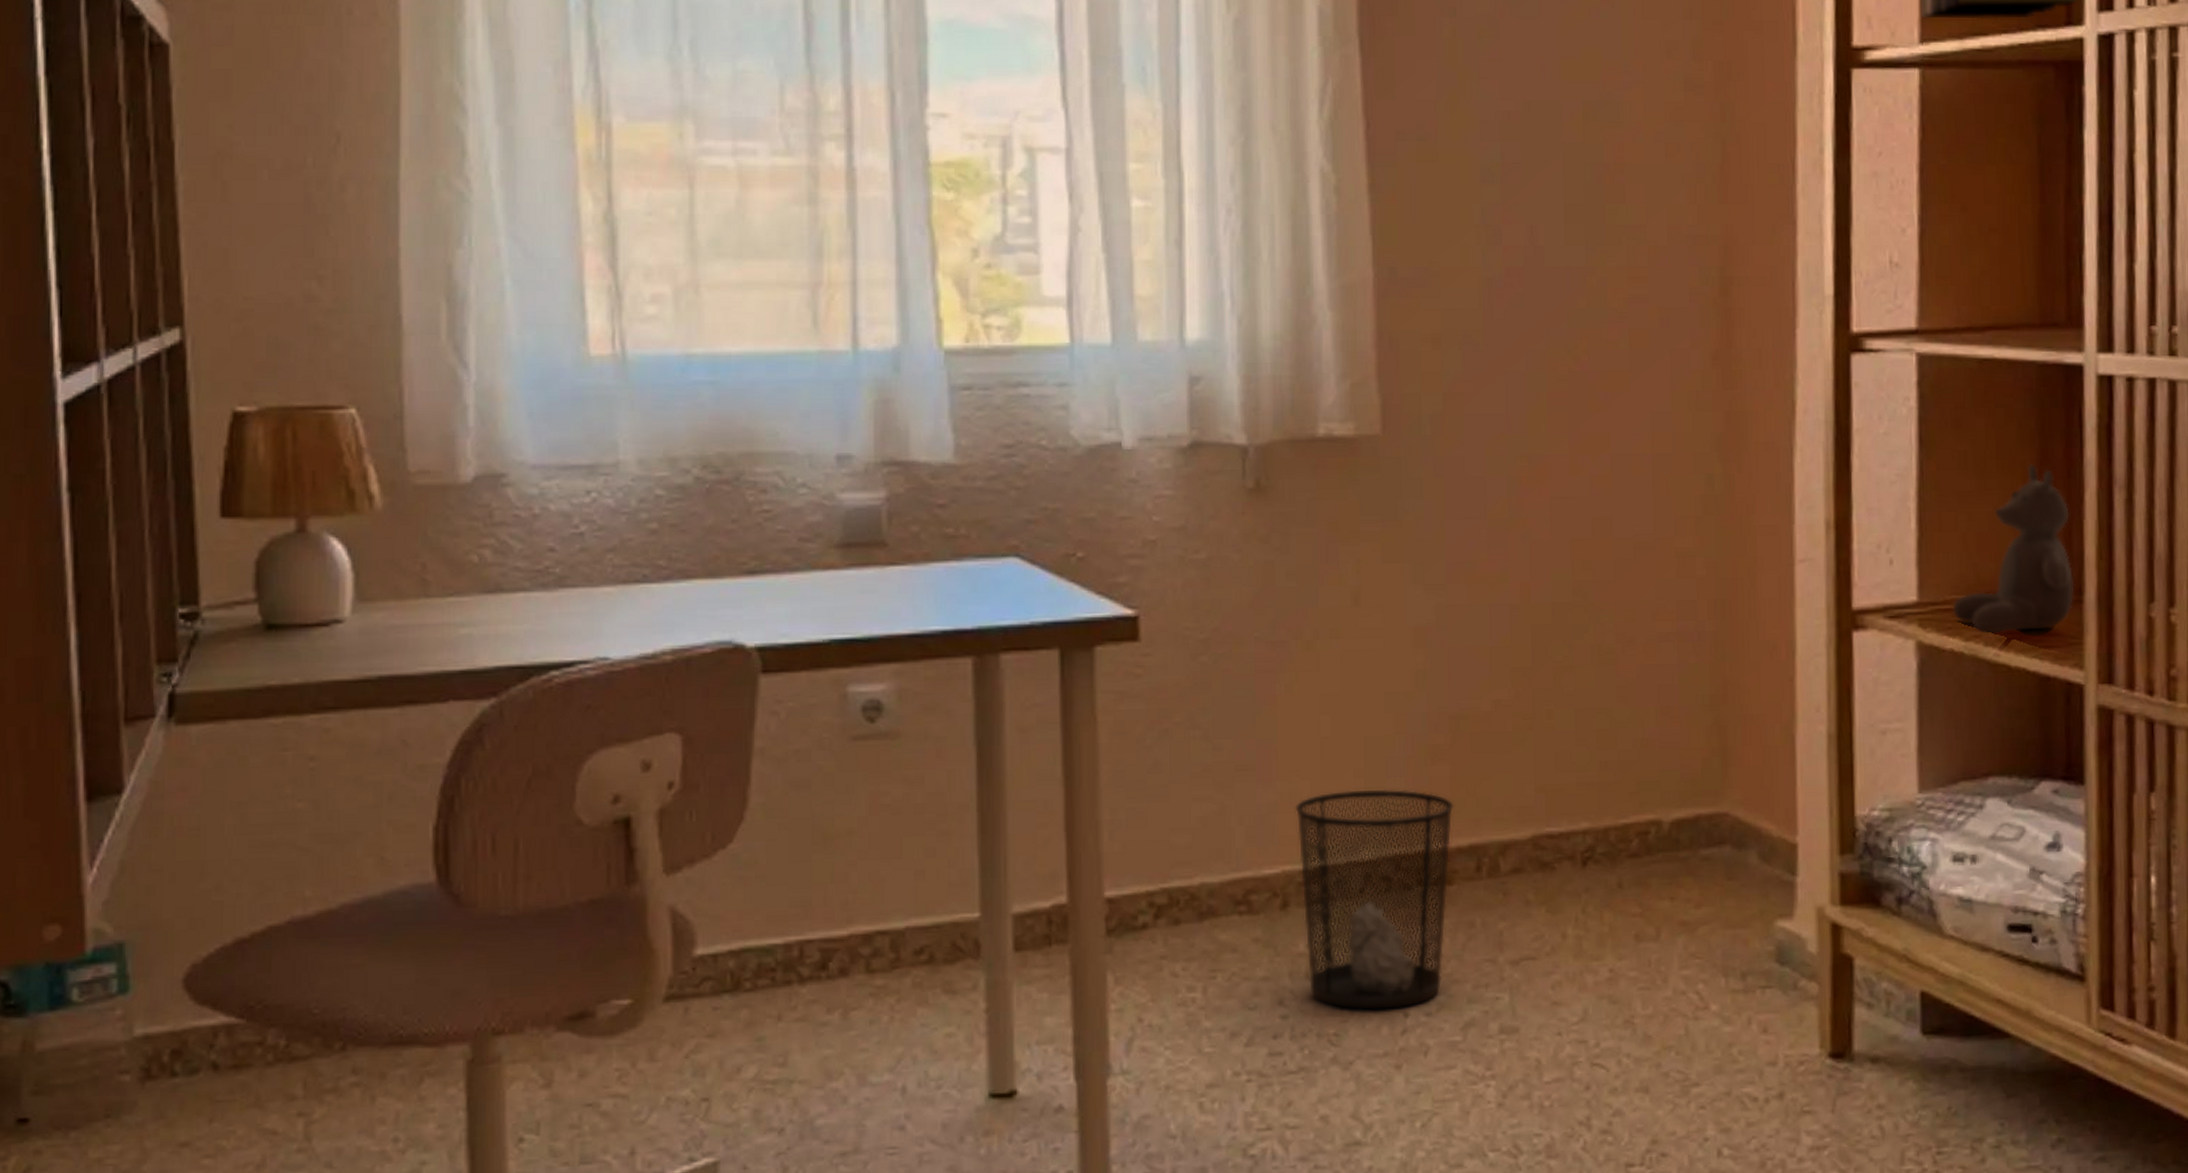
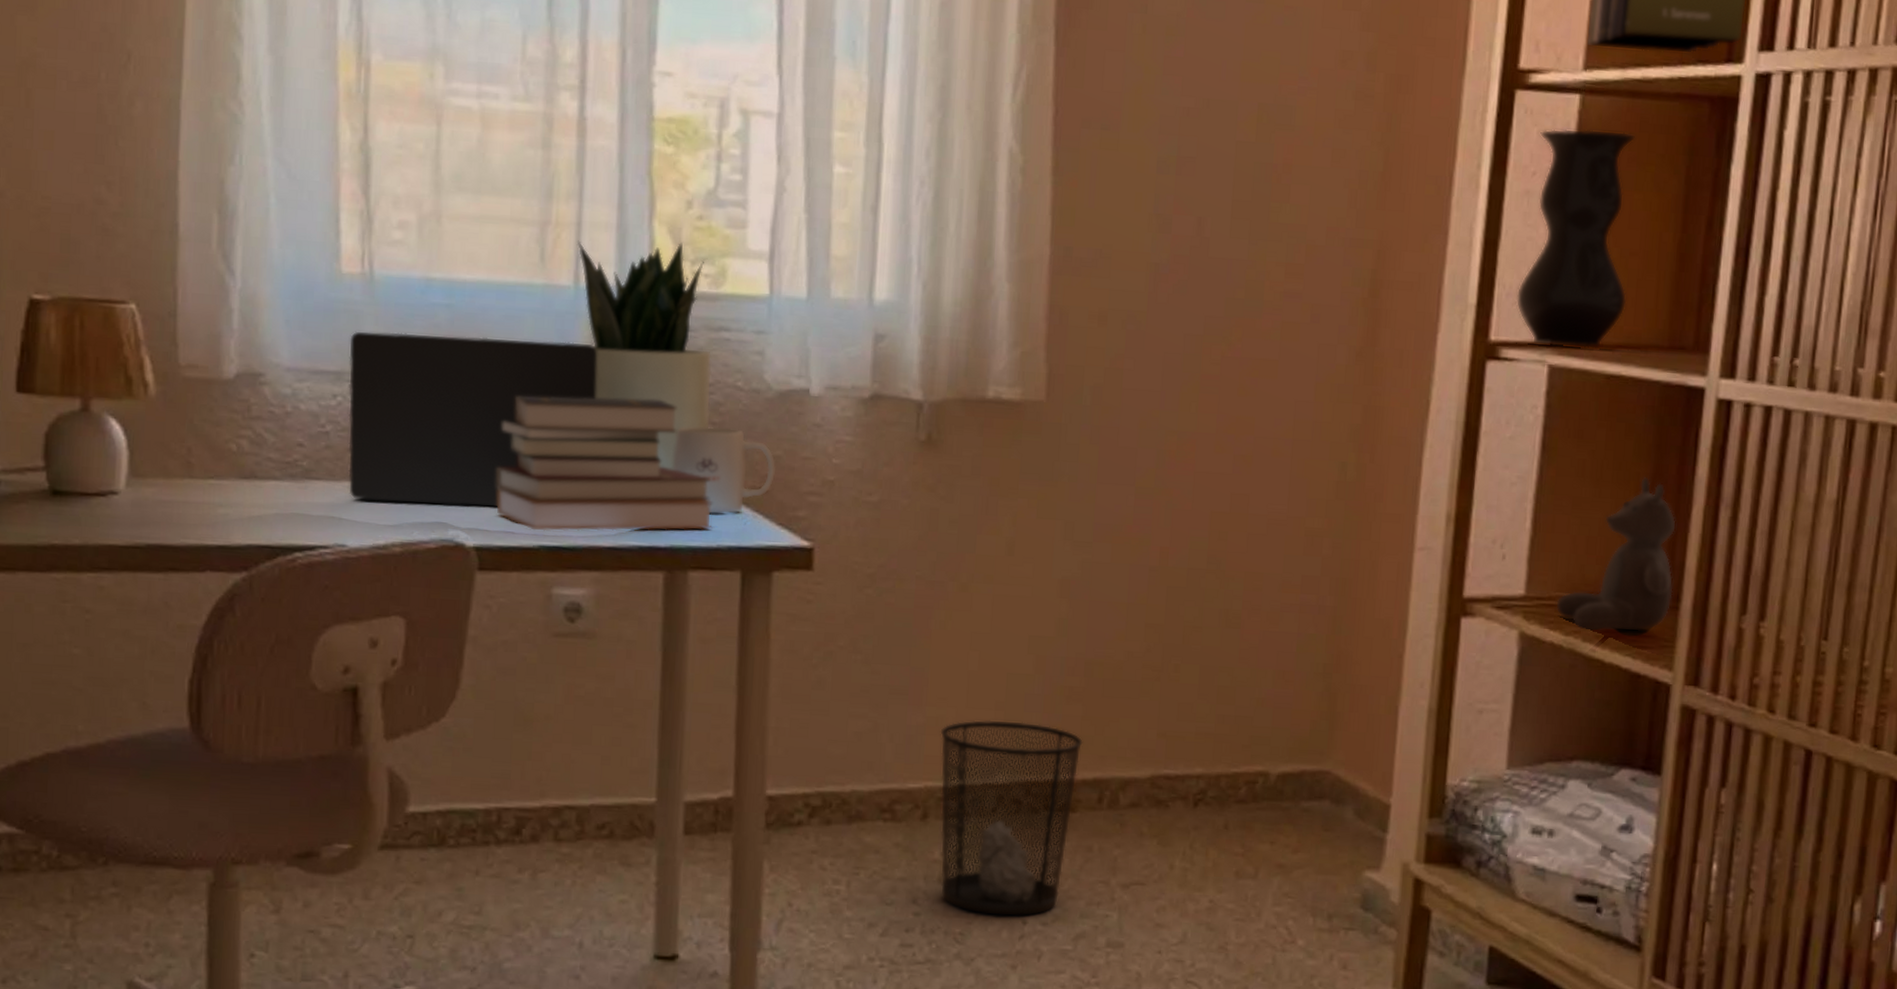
laptop: none [603,412,884,606] -> present [348,331,598,507]
books: none [777,468,1024,623] -> present [495,395,713,532]
planter: none [854,295,1015,544] -> present [578,240,711,471]
mug: none [975,491,1090,589] -> present [672,426,776,515]
vase: none [1874,103,1992,333] -> present [1515,128,1636,348]

